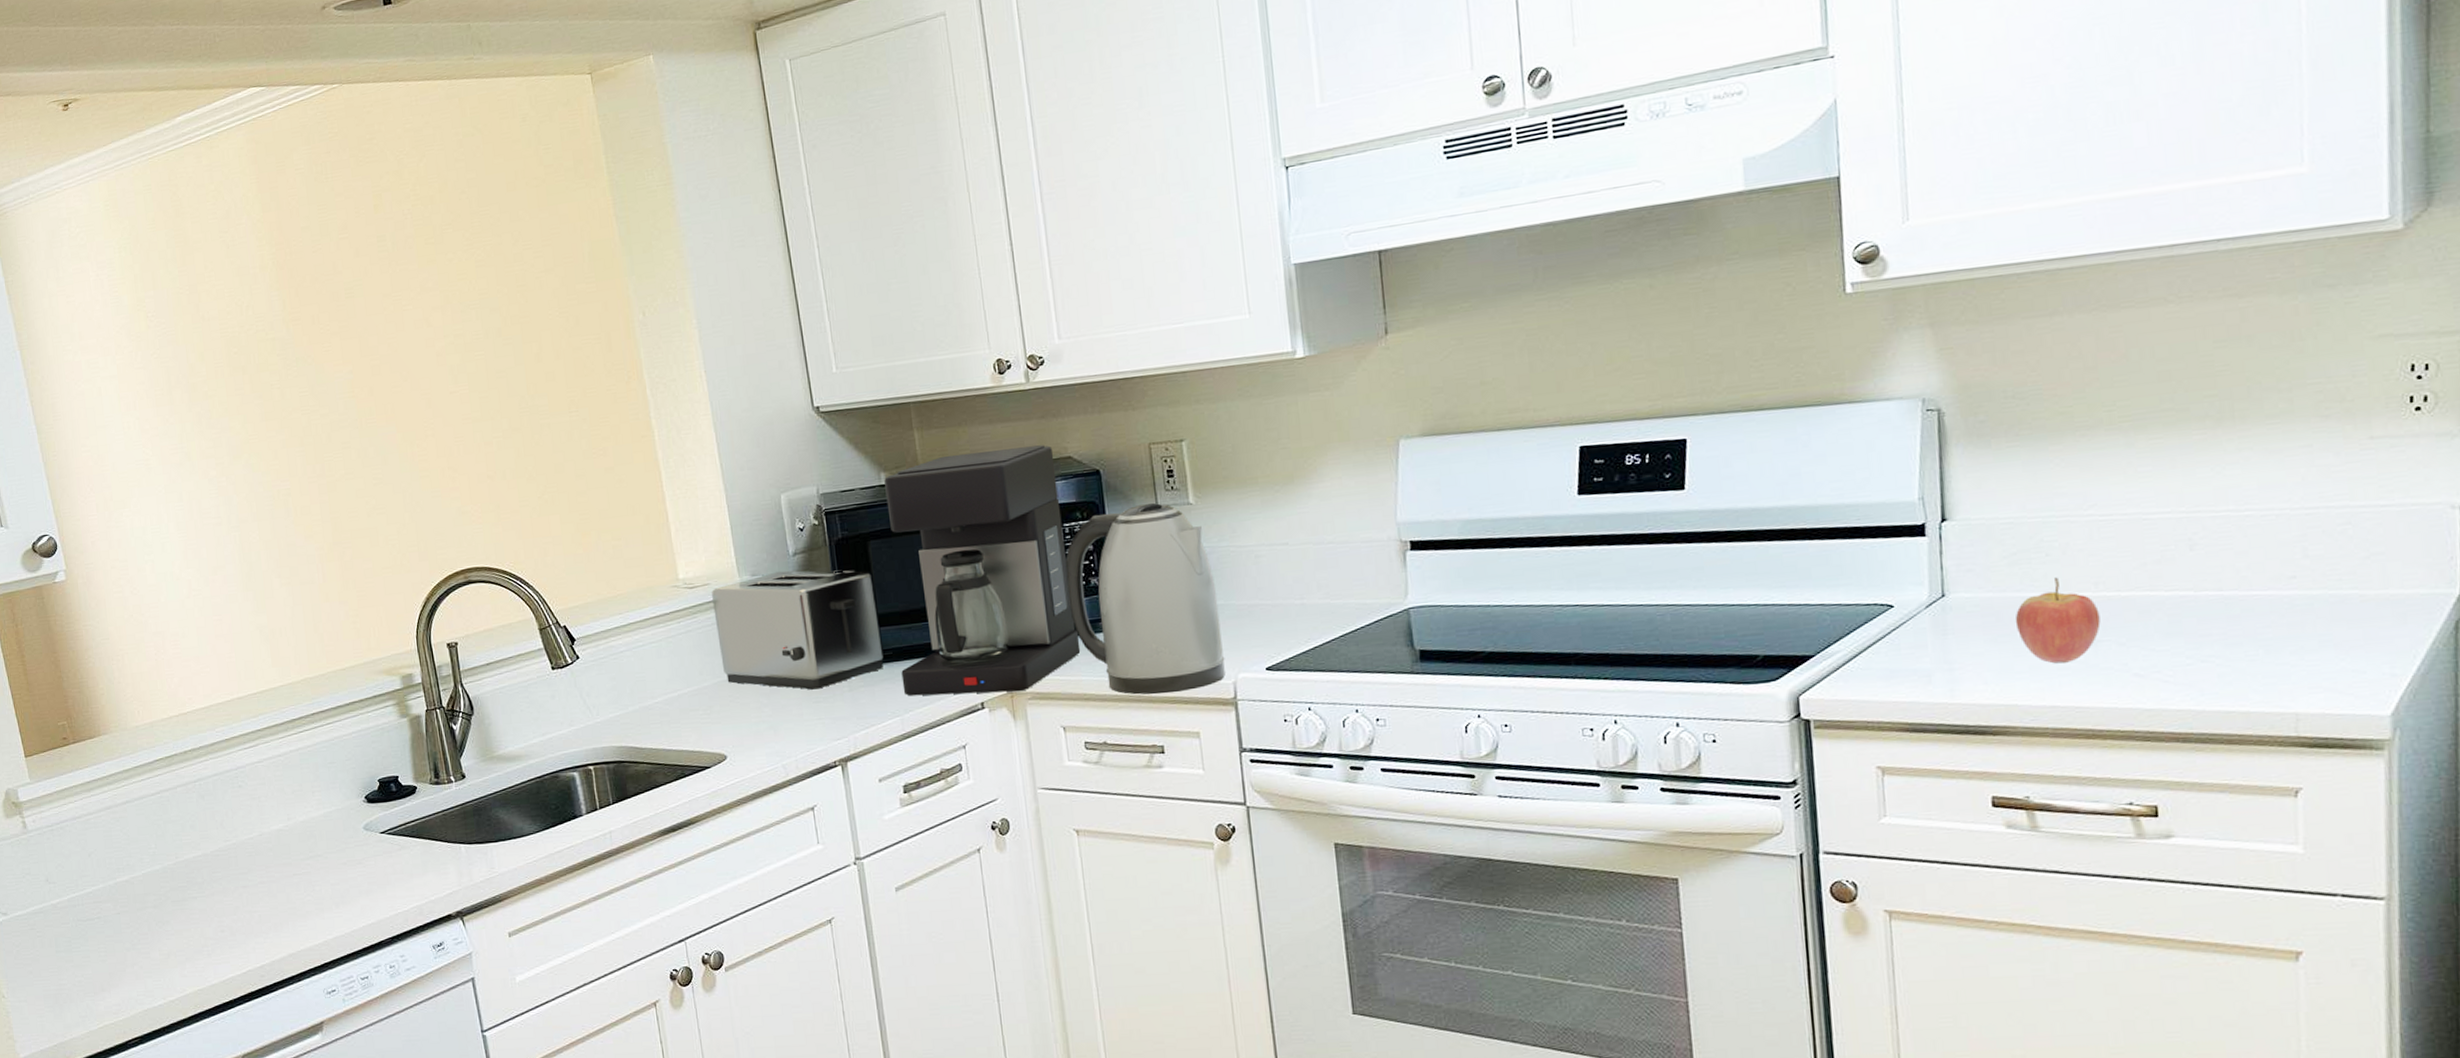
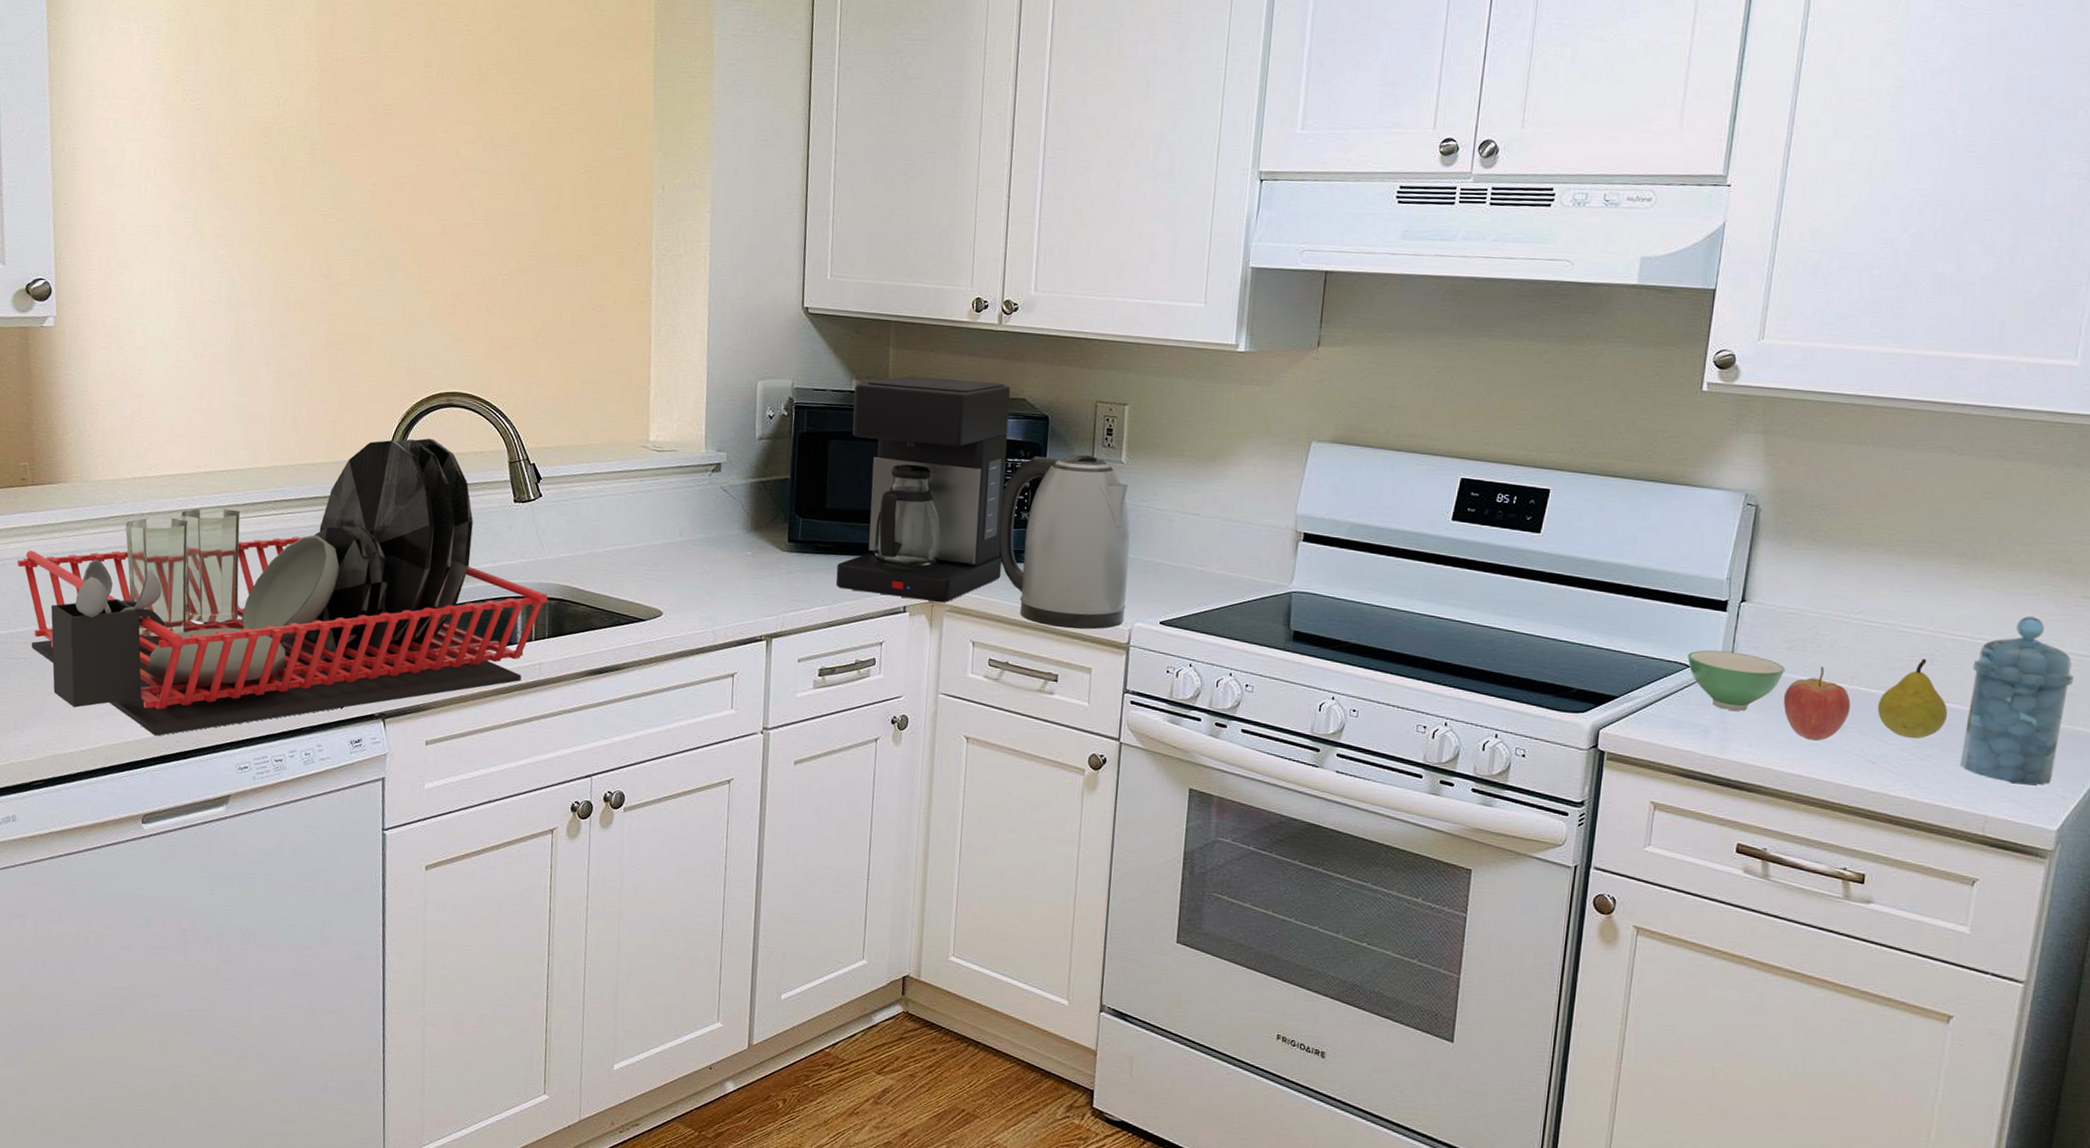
dish rack: none [73,620,606,974] -> present [17,438,548,736]
toaster: present [711,570,885,690] -> none [674,451,829,567]
bowl: none [1888,579,2012,647] -> present [1687,650,1786,711]
fruit: none [2133,545,2225,641] -> present [1877,658,1948,739]
canister: none [2244,472,2376,670] -> present [1959,616,2073,785]

